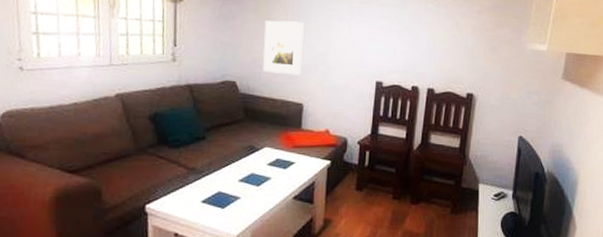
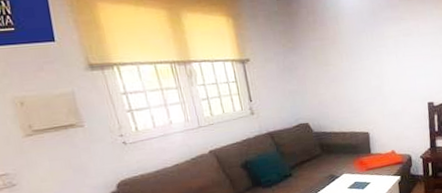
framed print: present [263,20,304,76] -> none [324,62,363,111]

